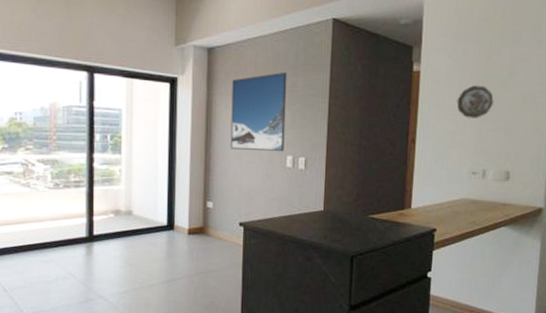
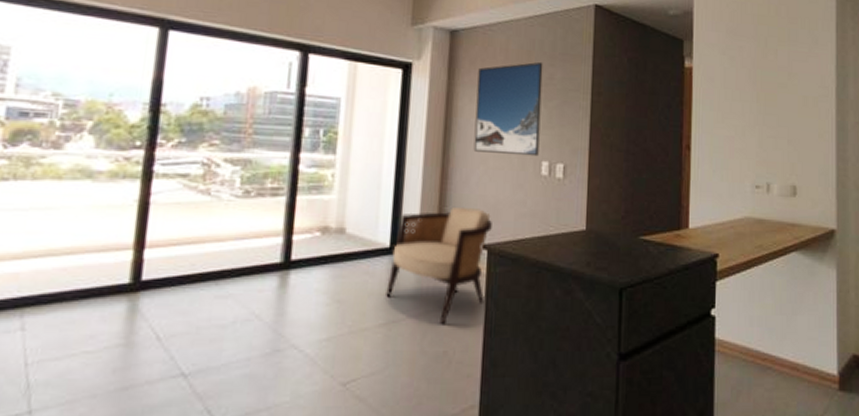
armchair: none [166,194,247,282] -> present [386,208,492,324]
decorative plate: present [457,85,494,118] -> none [734,86,773,123]

